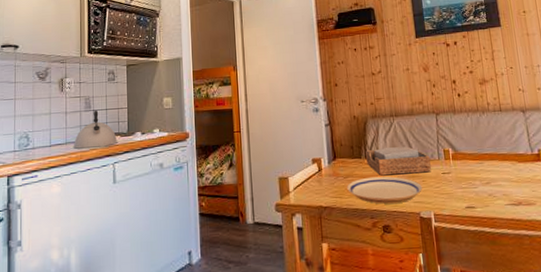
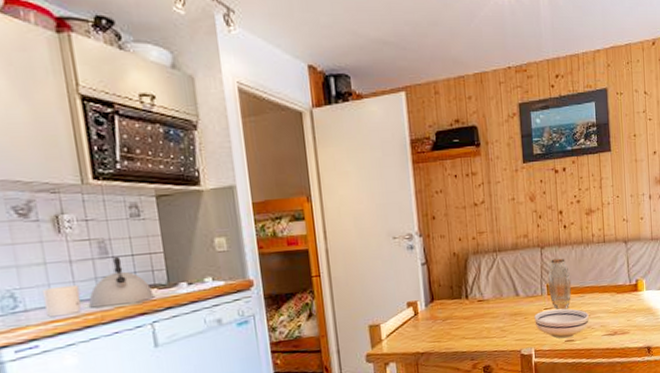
mug: none [45,130,69,154] -> present [41,284,81,318]
plate: present [347,176,422,204] -> none [446,315,524,345]
napkin holder: present [366,146,431,176] -> none [466,283,534,316]
bowl: none [432,173,490,205] -> present [534,308,589,339]
vase: none [444,124,470,175] -> present [547,258,572,310]

